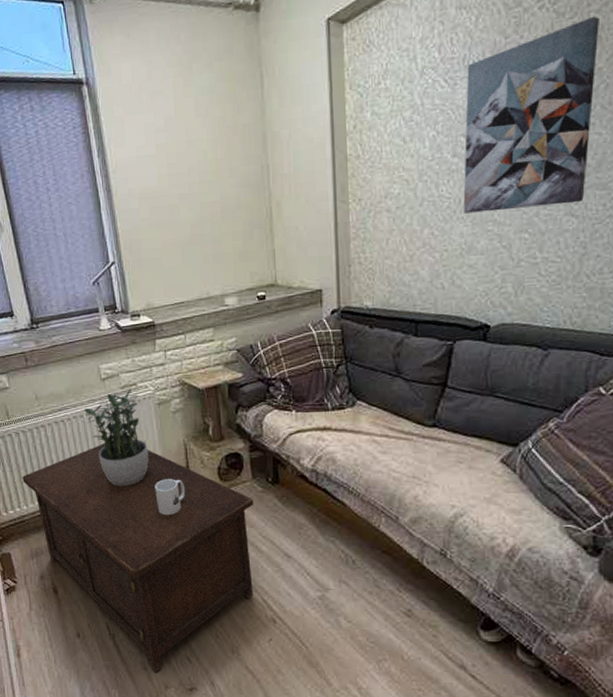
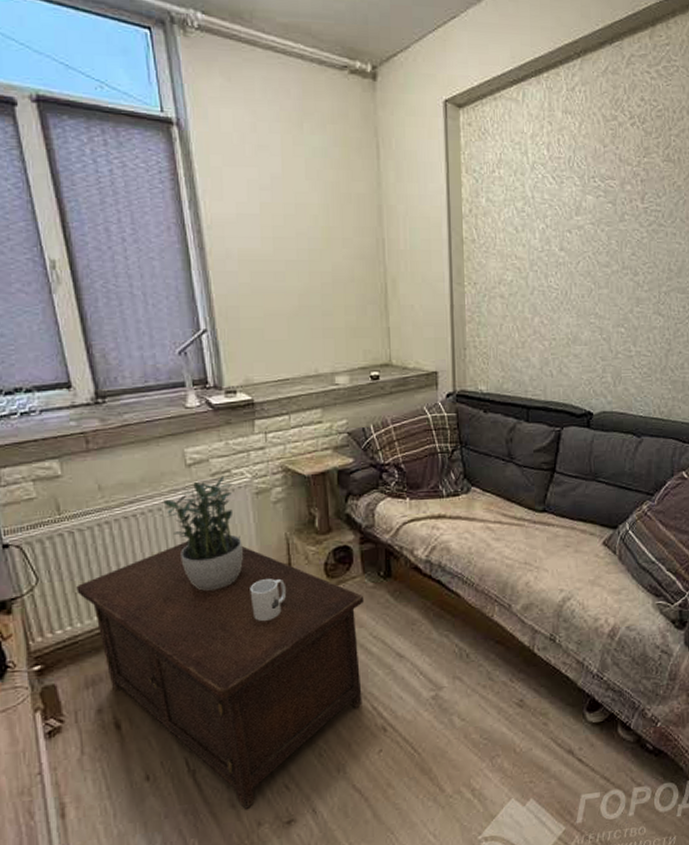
wall art: present [463,16,599,214] -> none [569,139,678,305]

